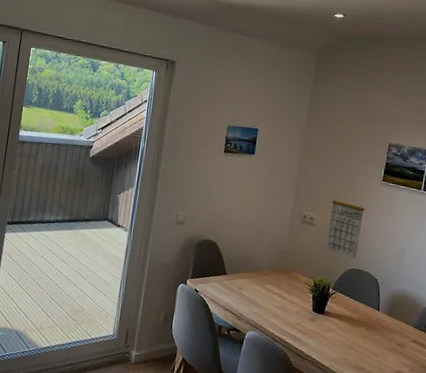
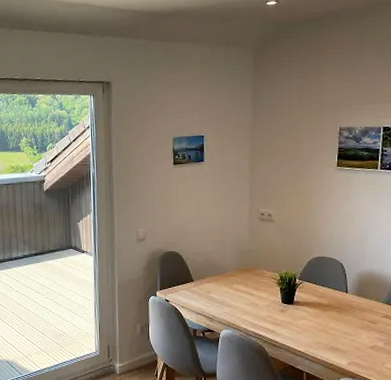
calendar: present [326,196,365,259] -> none [287,188,322,248]

